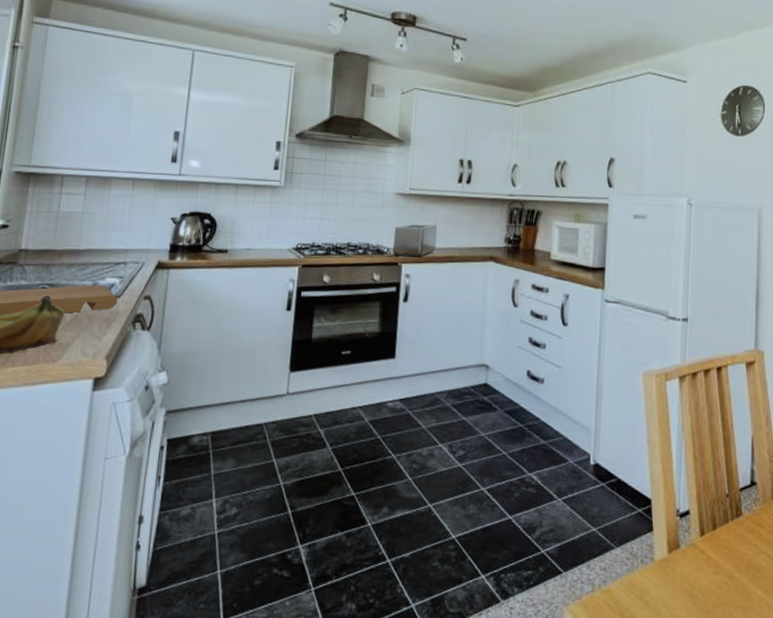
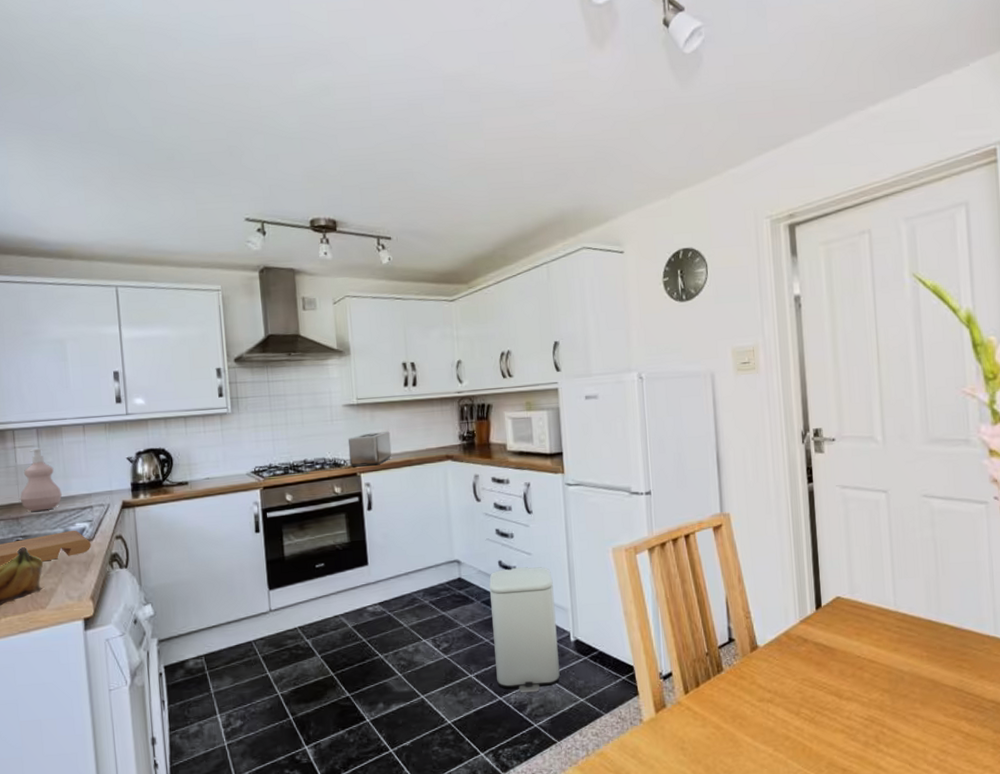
soap bottle: none [54,197,99,261] -> present [20,448,62,512]
pedal bin: none [509,380,580,515] -> present [489,567,560,693]

